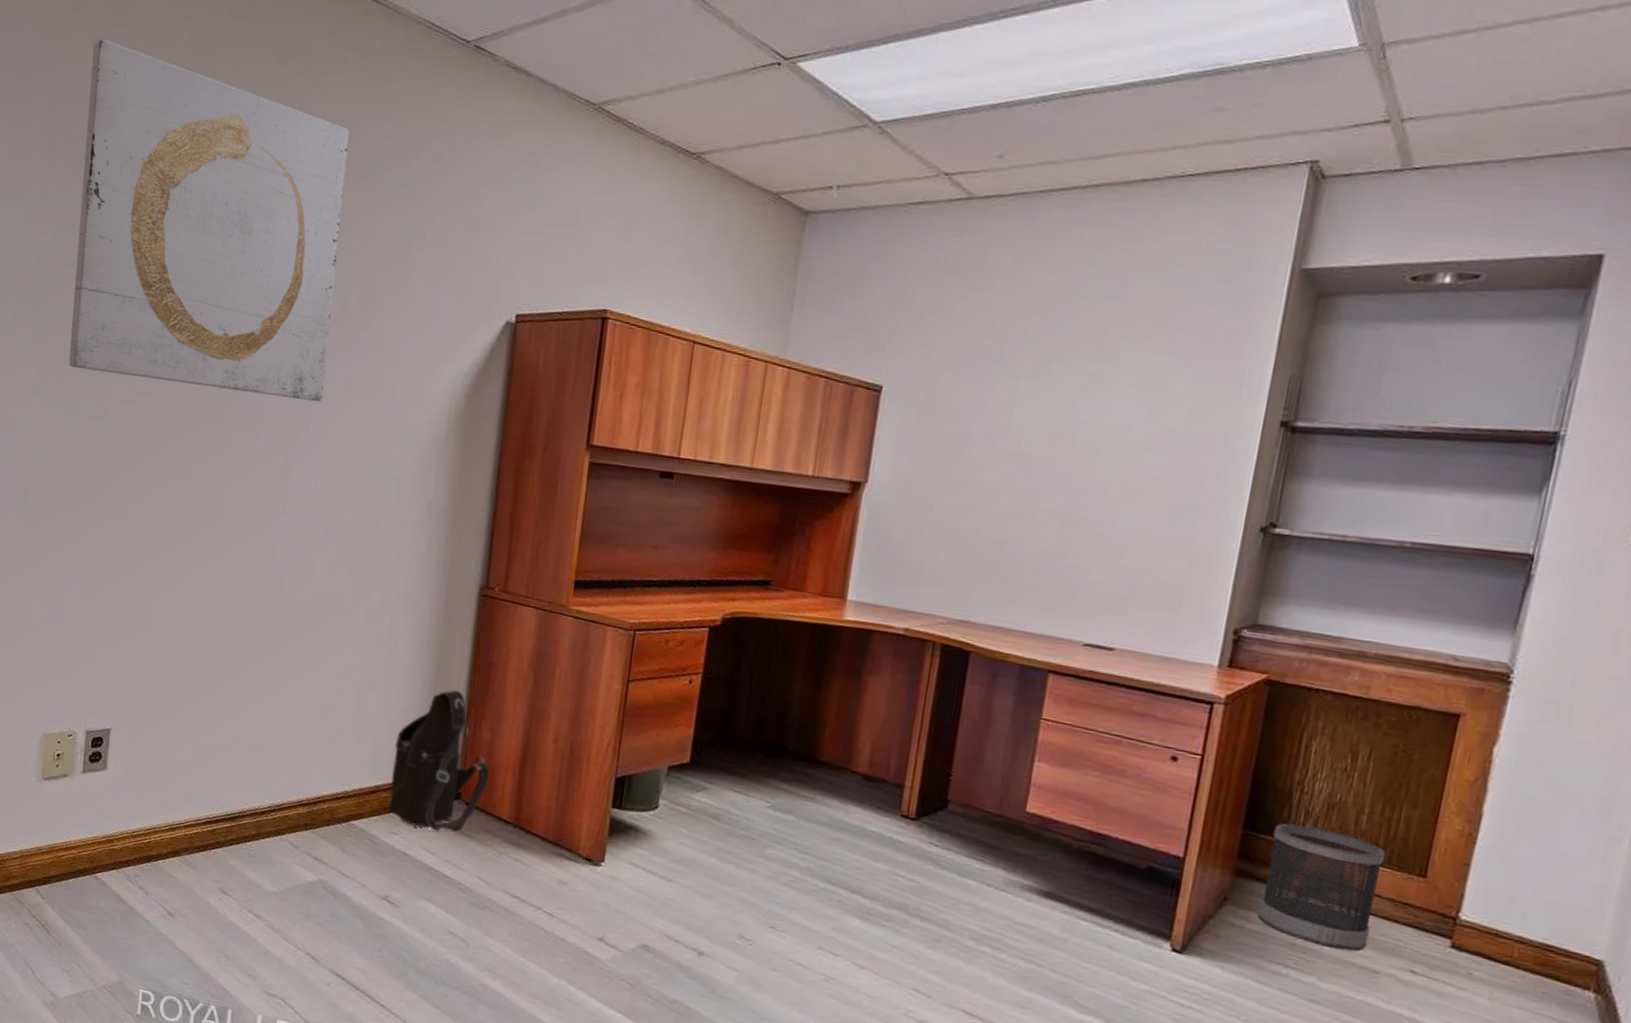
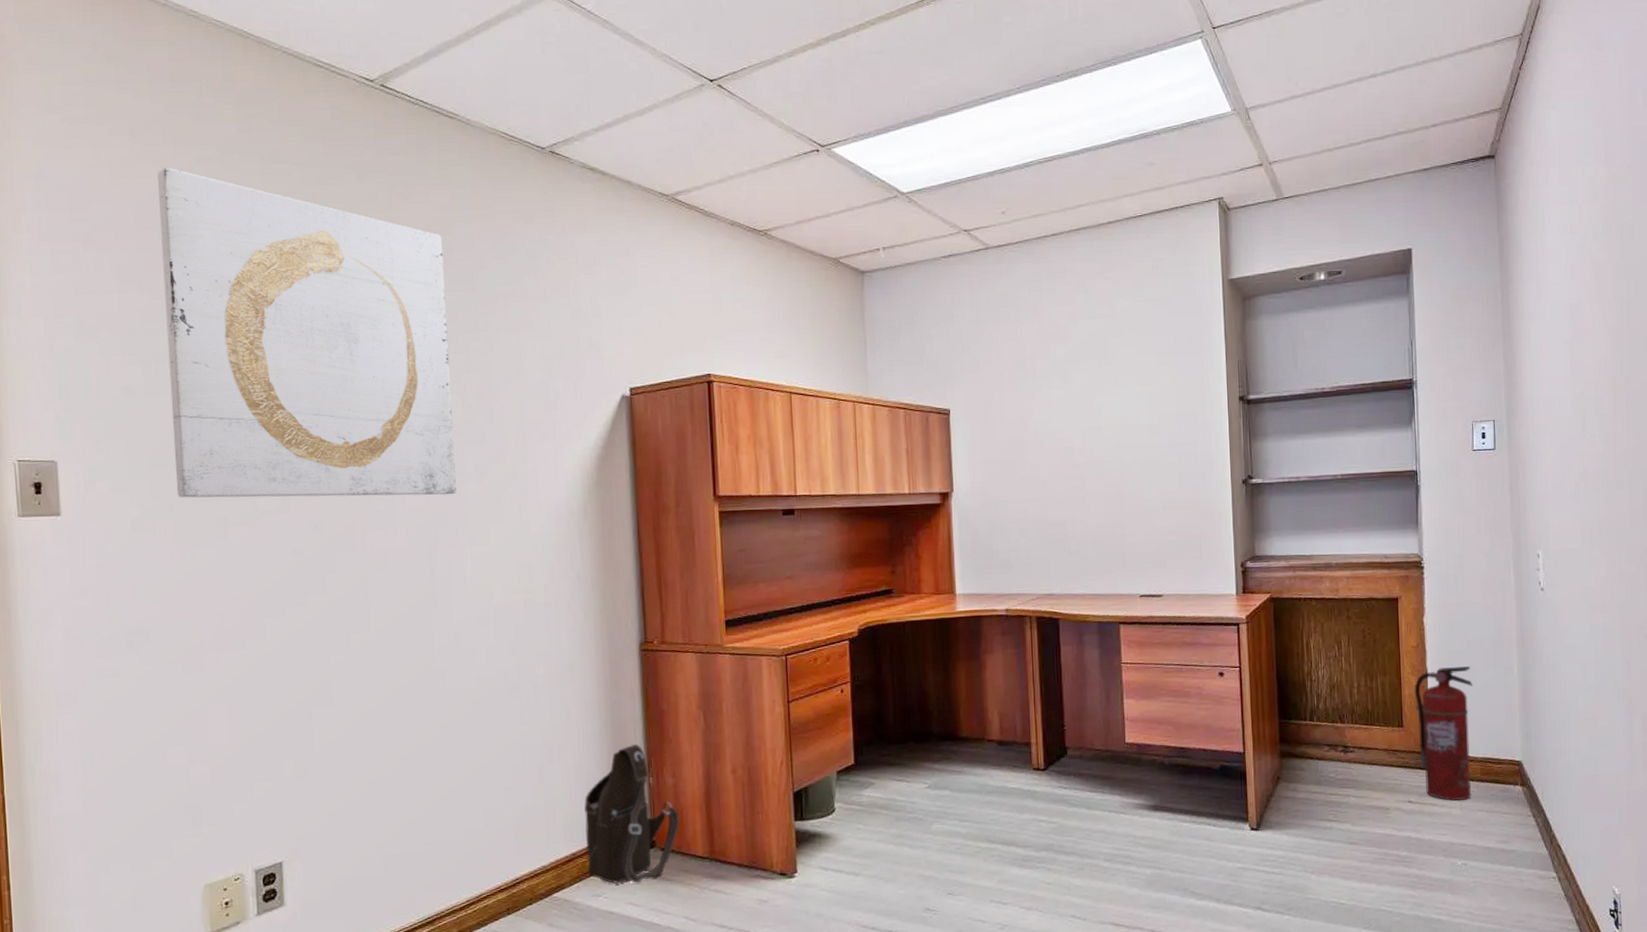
wastebasket: present [1257,823,1386,951] -> none [1299,706,1378,798]
fire extinguisher: none [1440,815,1554,990] -> present [1414,666,1474,801]

